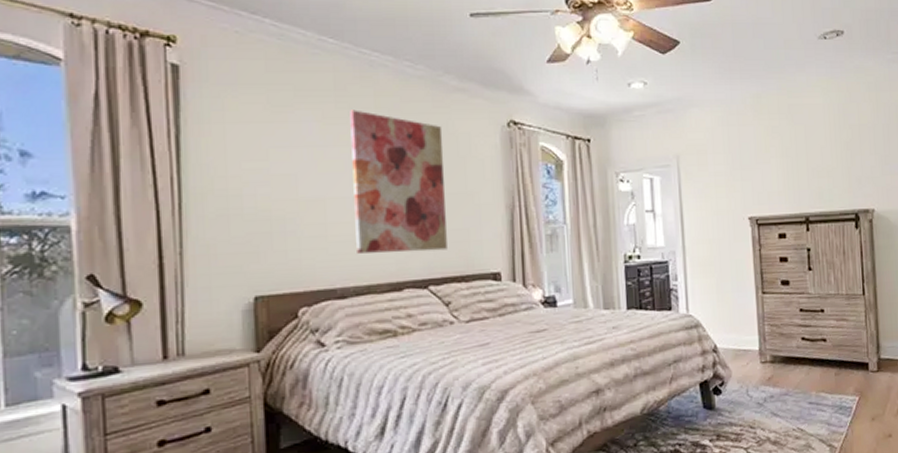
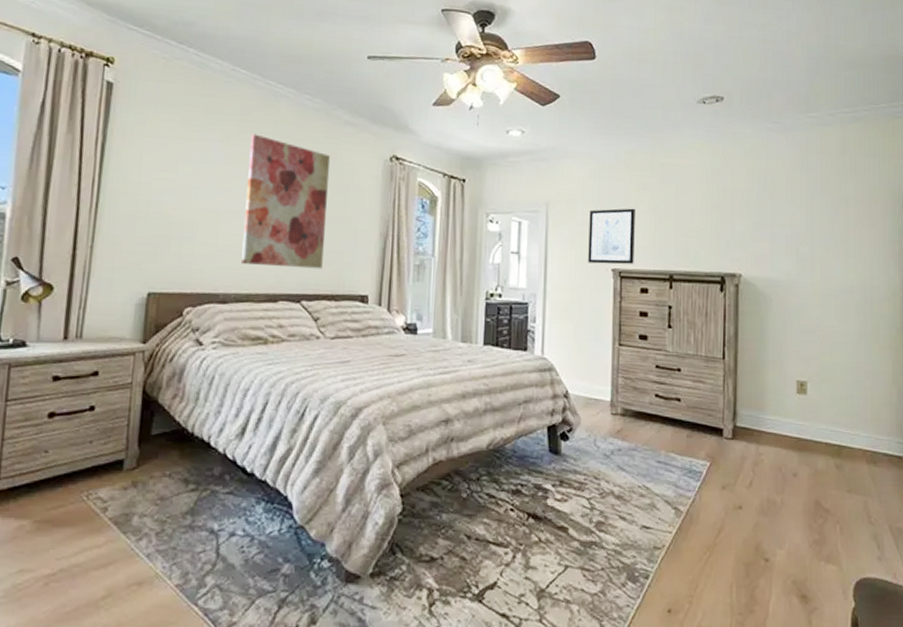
wall art: none [721,153,770,214] -> present [588,208,635,264]

